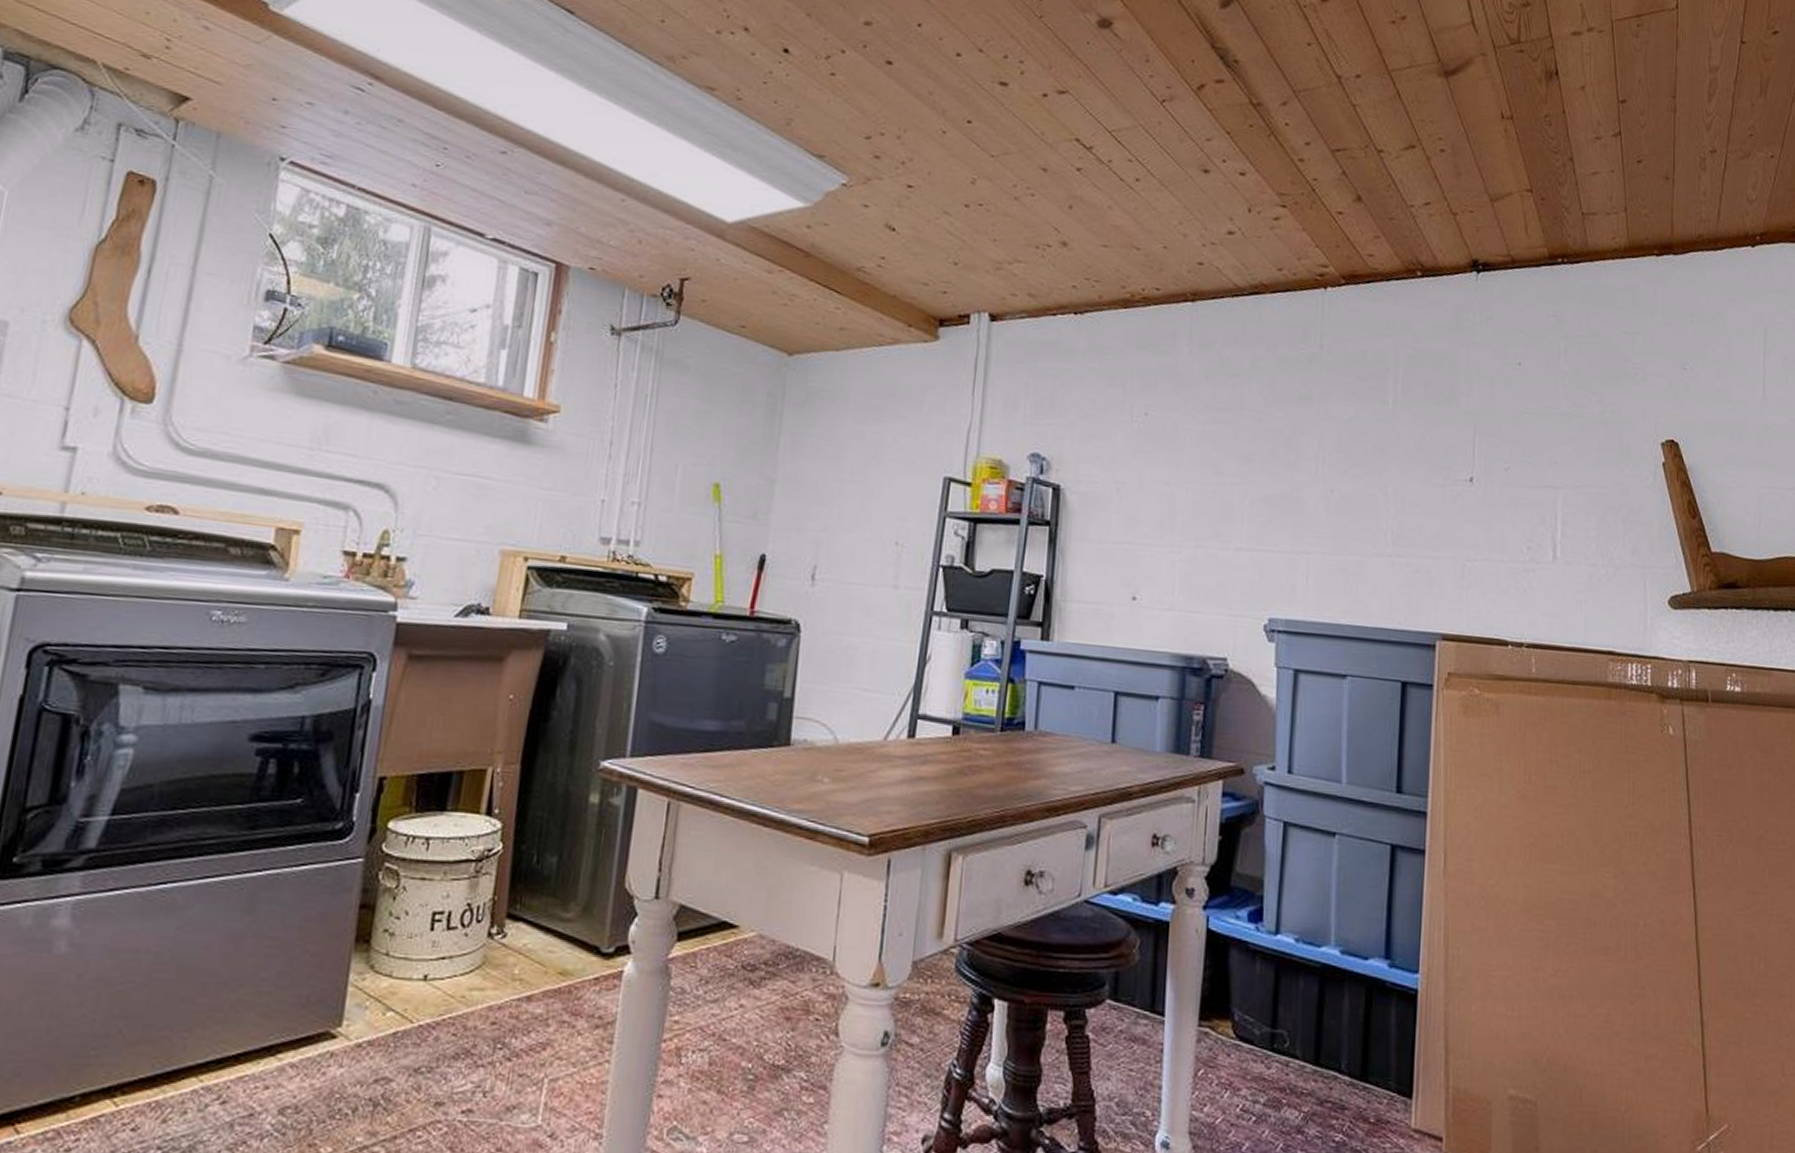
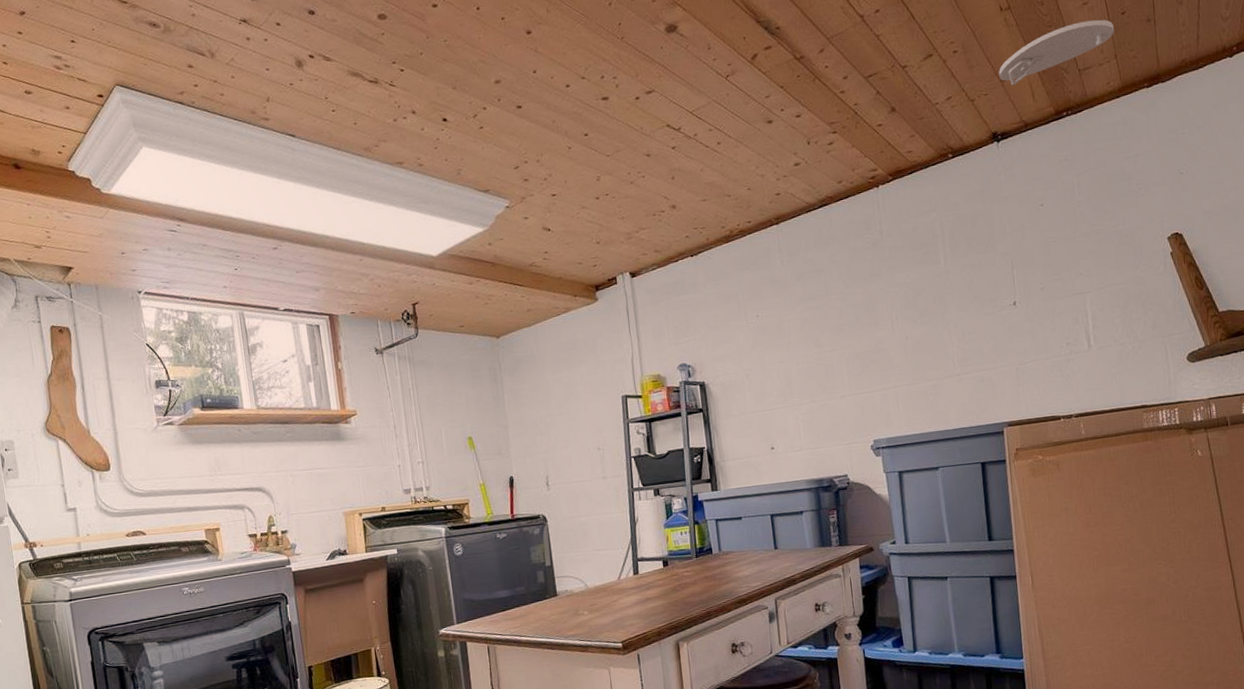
smoke detector: none [1490,157,1628,210] -> present [999,19,1115,85]

